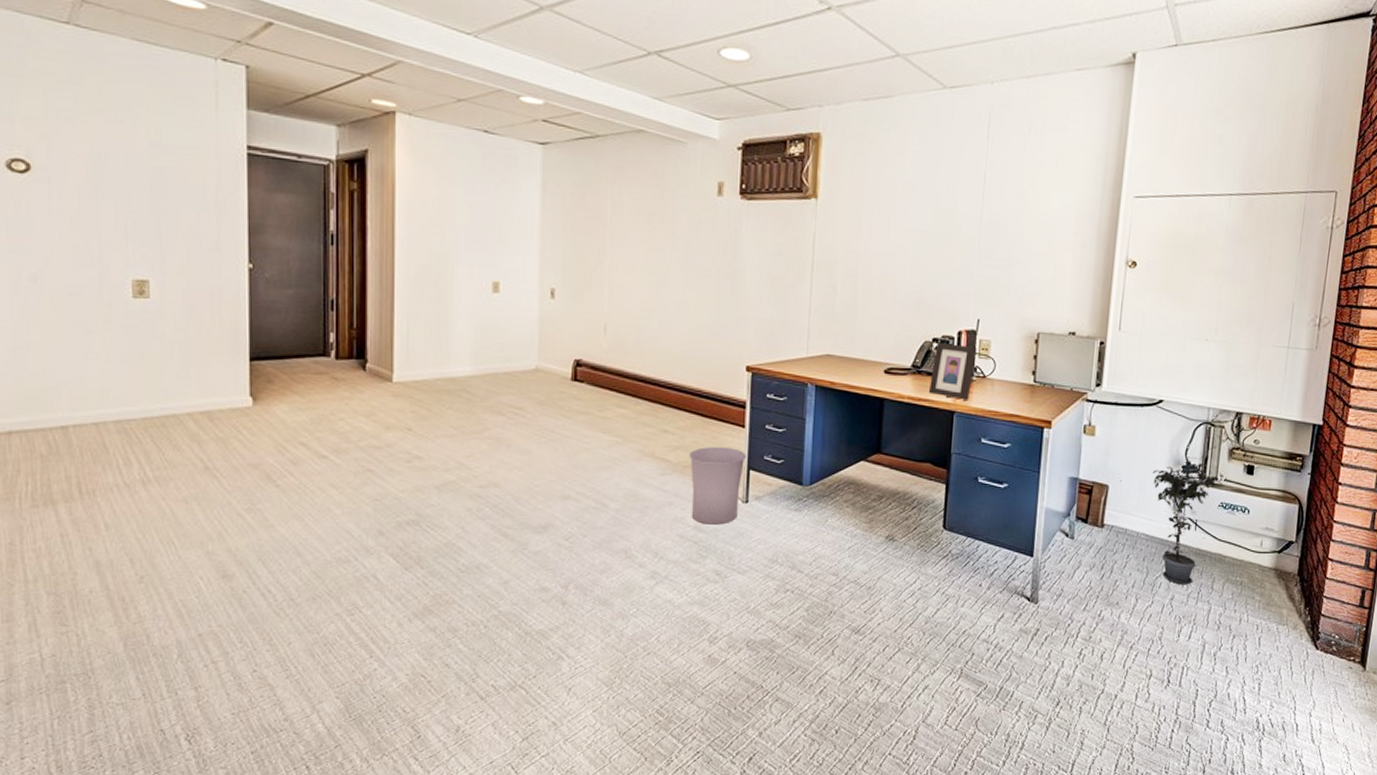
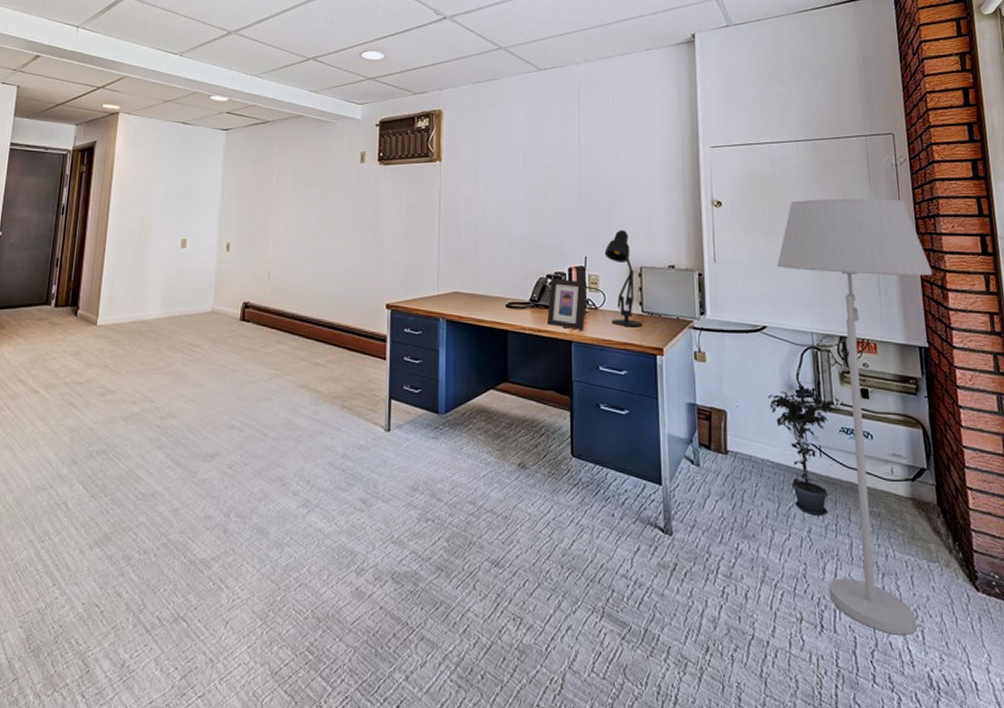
waste bin: present [689,446,746,525] -> none [337,377,388,453]
desk lamp: none [999,290,1033,398] -> present [604,230,643,327]
floor lamp: none [1180,263,1344,687] -> present [777,198,932,635]

